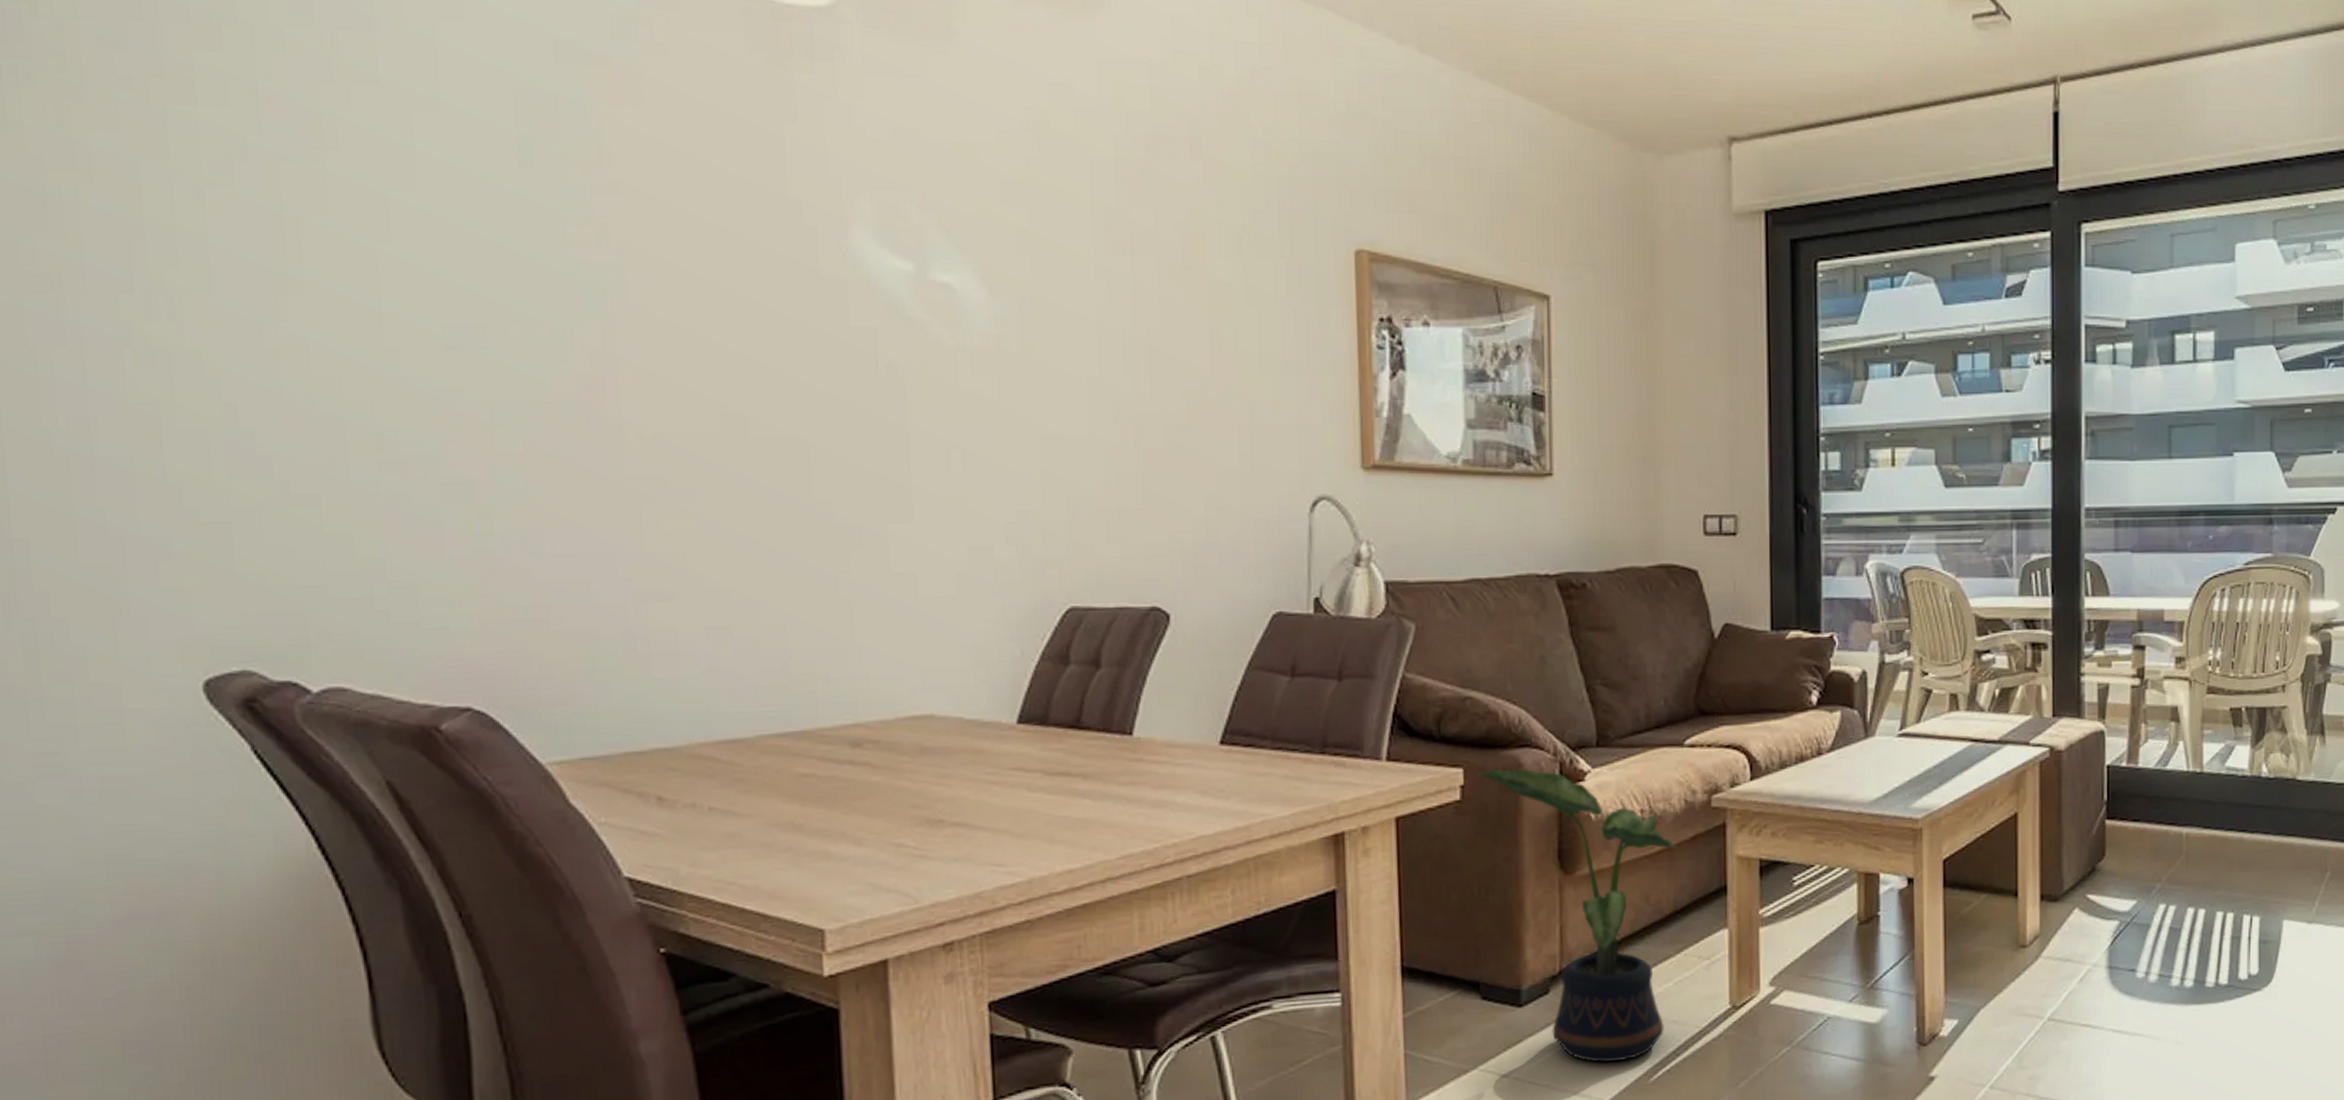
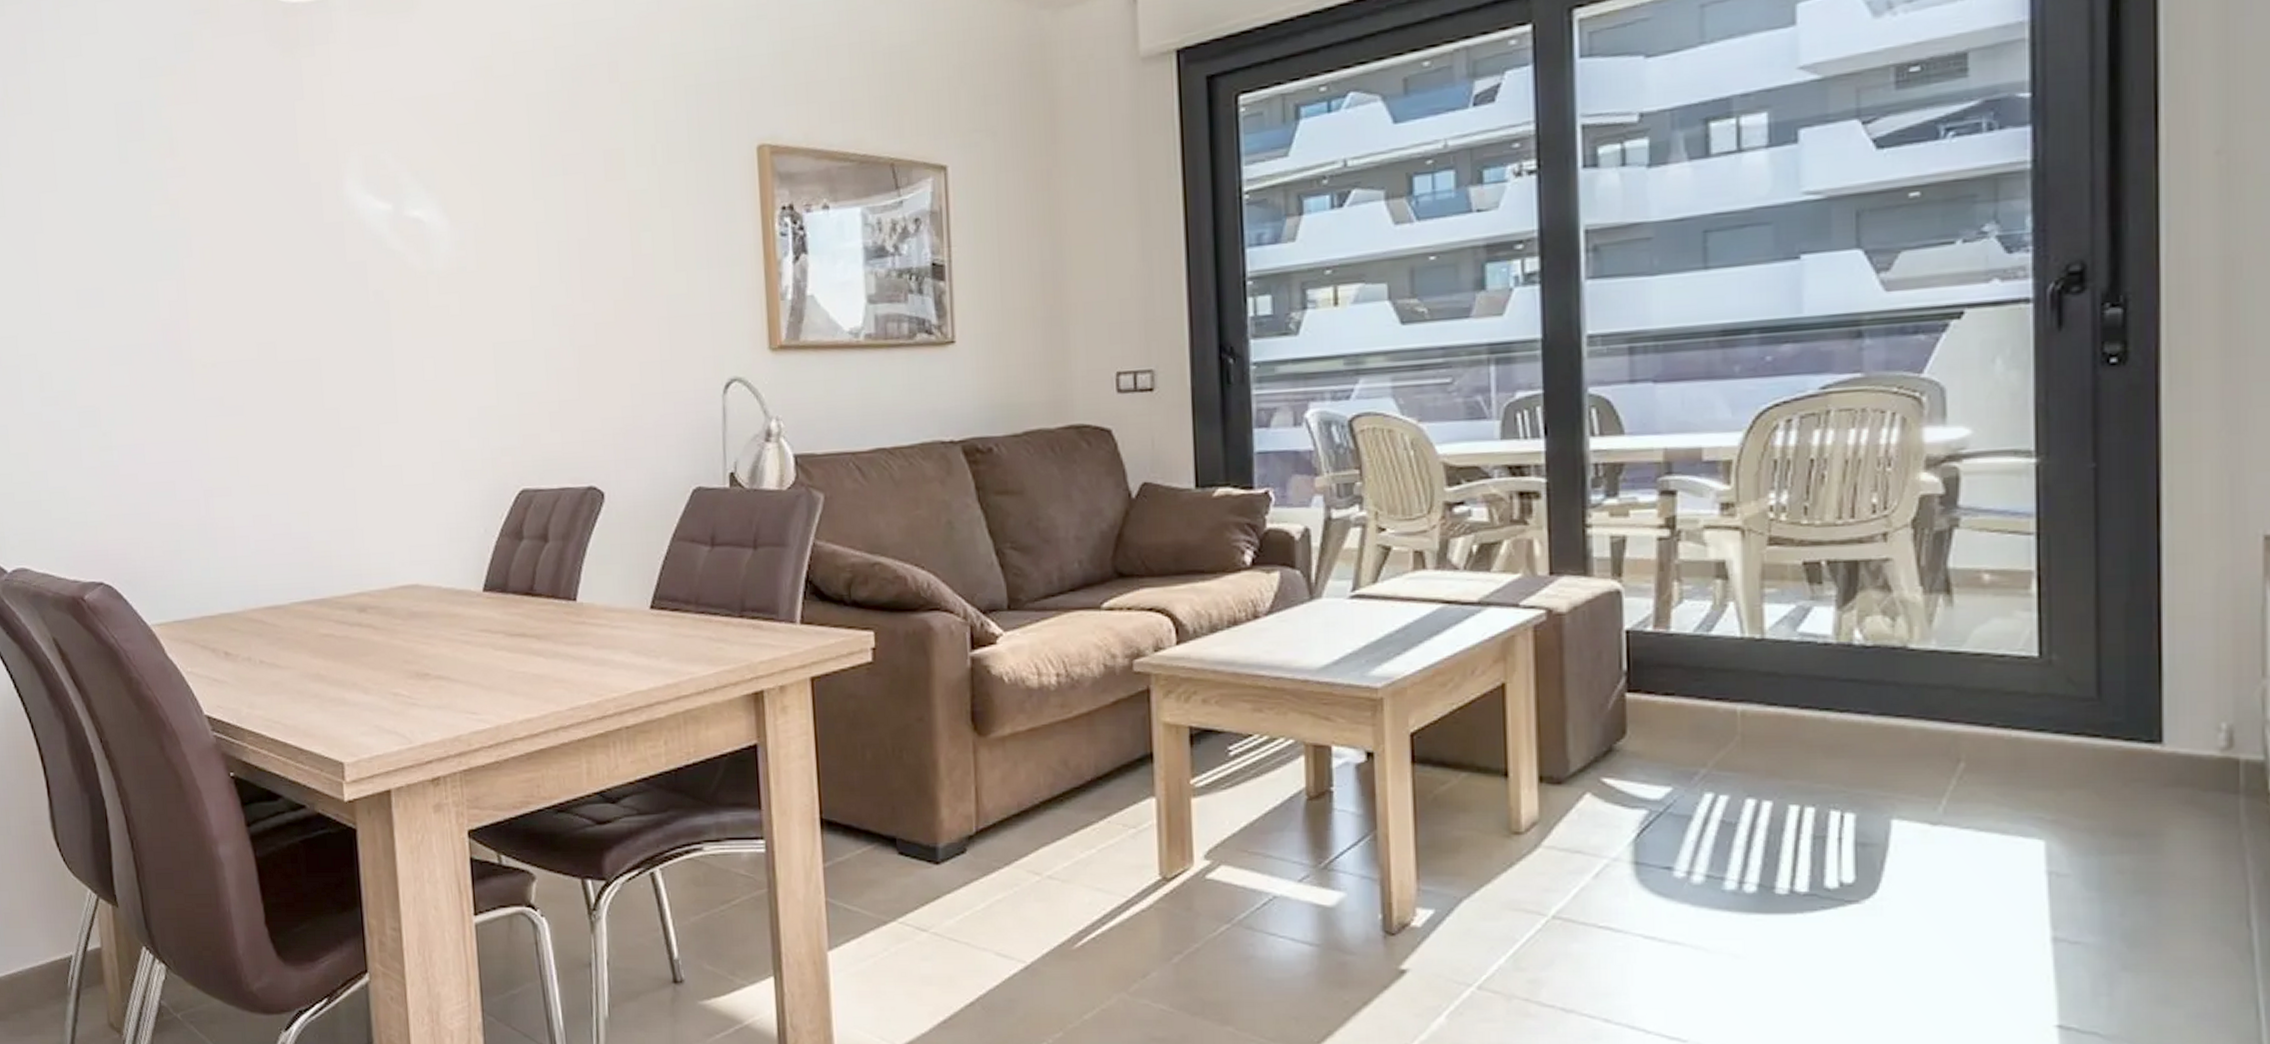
potted plant: present [1479,768,1679,1063] -> none [889,631,1099,926]

